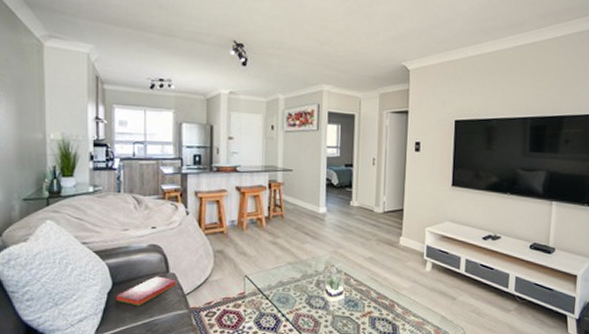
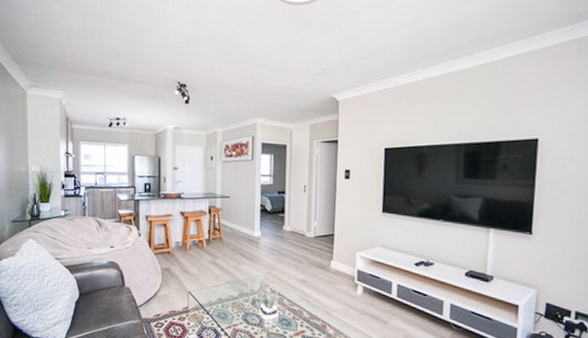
hardback book: present [115,276,177,306] -> none [82,289,131,315]

